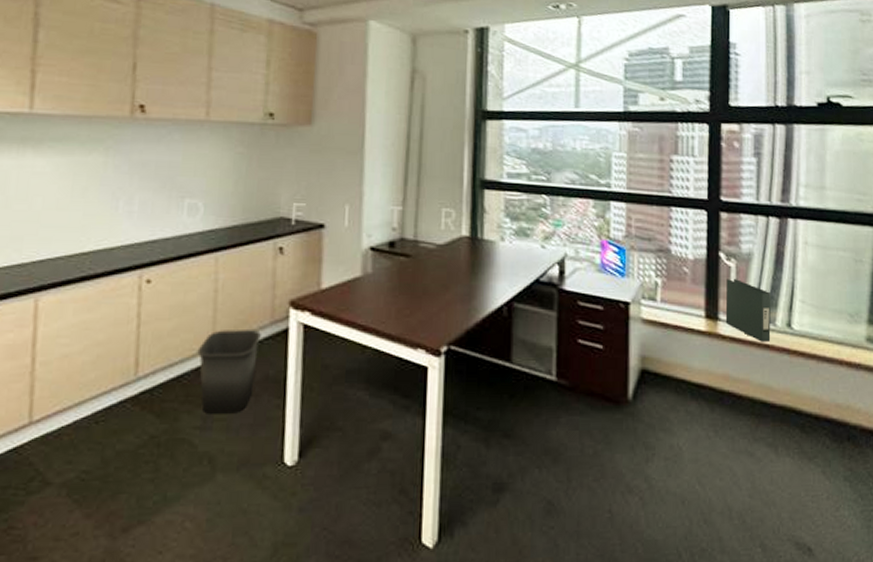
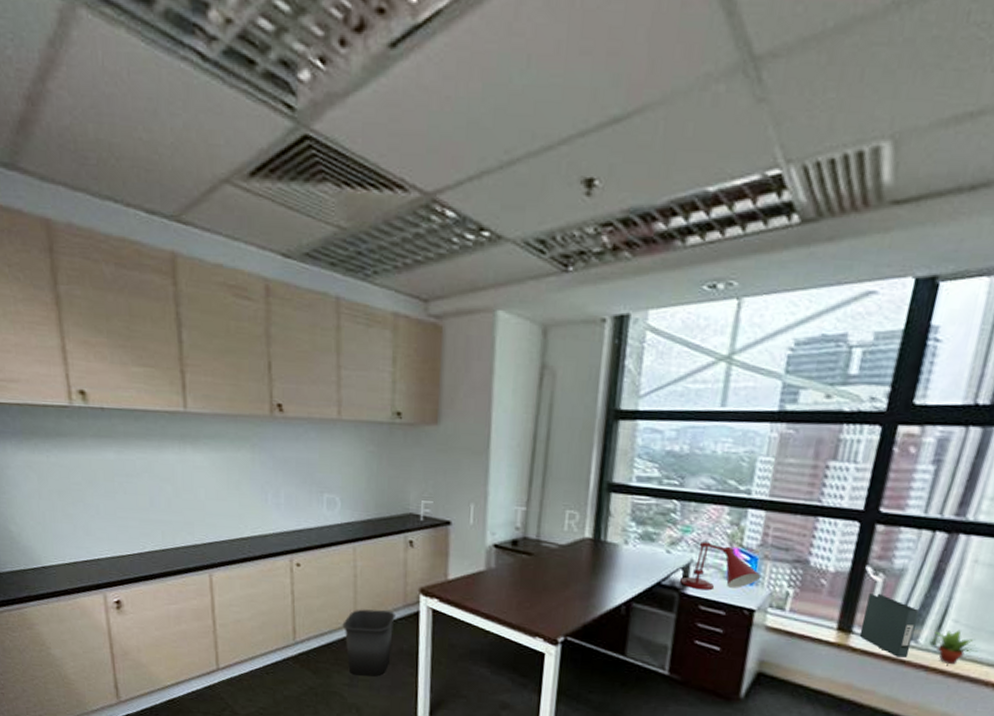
desk lamp: none [557,235,631,285] -> present [680,541,761,591]
succulent plant: none [787,310,826,345] -> present [933,630,978,664]

